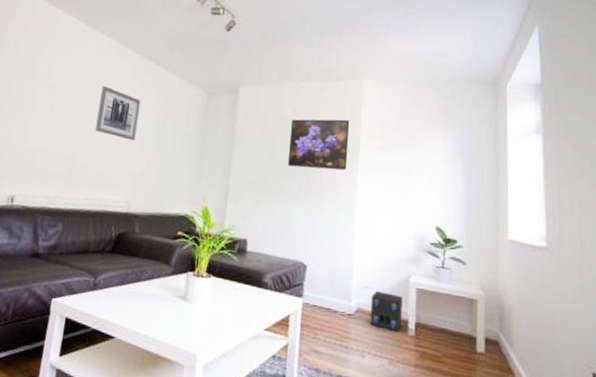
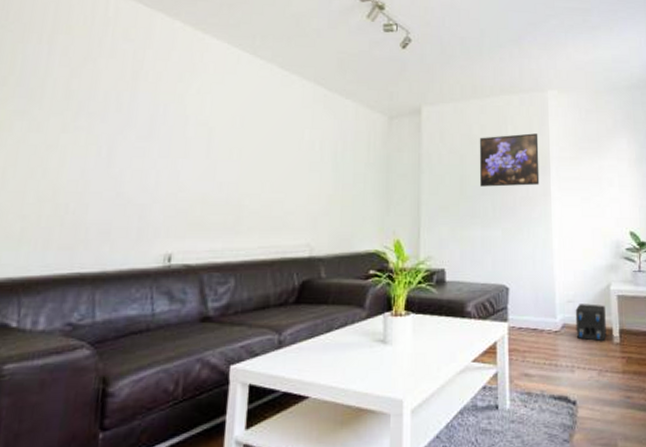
wall art: present [95,85,141,141] -> none [263,118,314,176]

